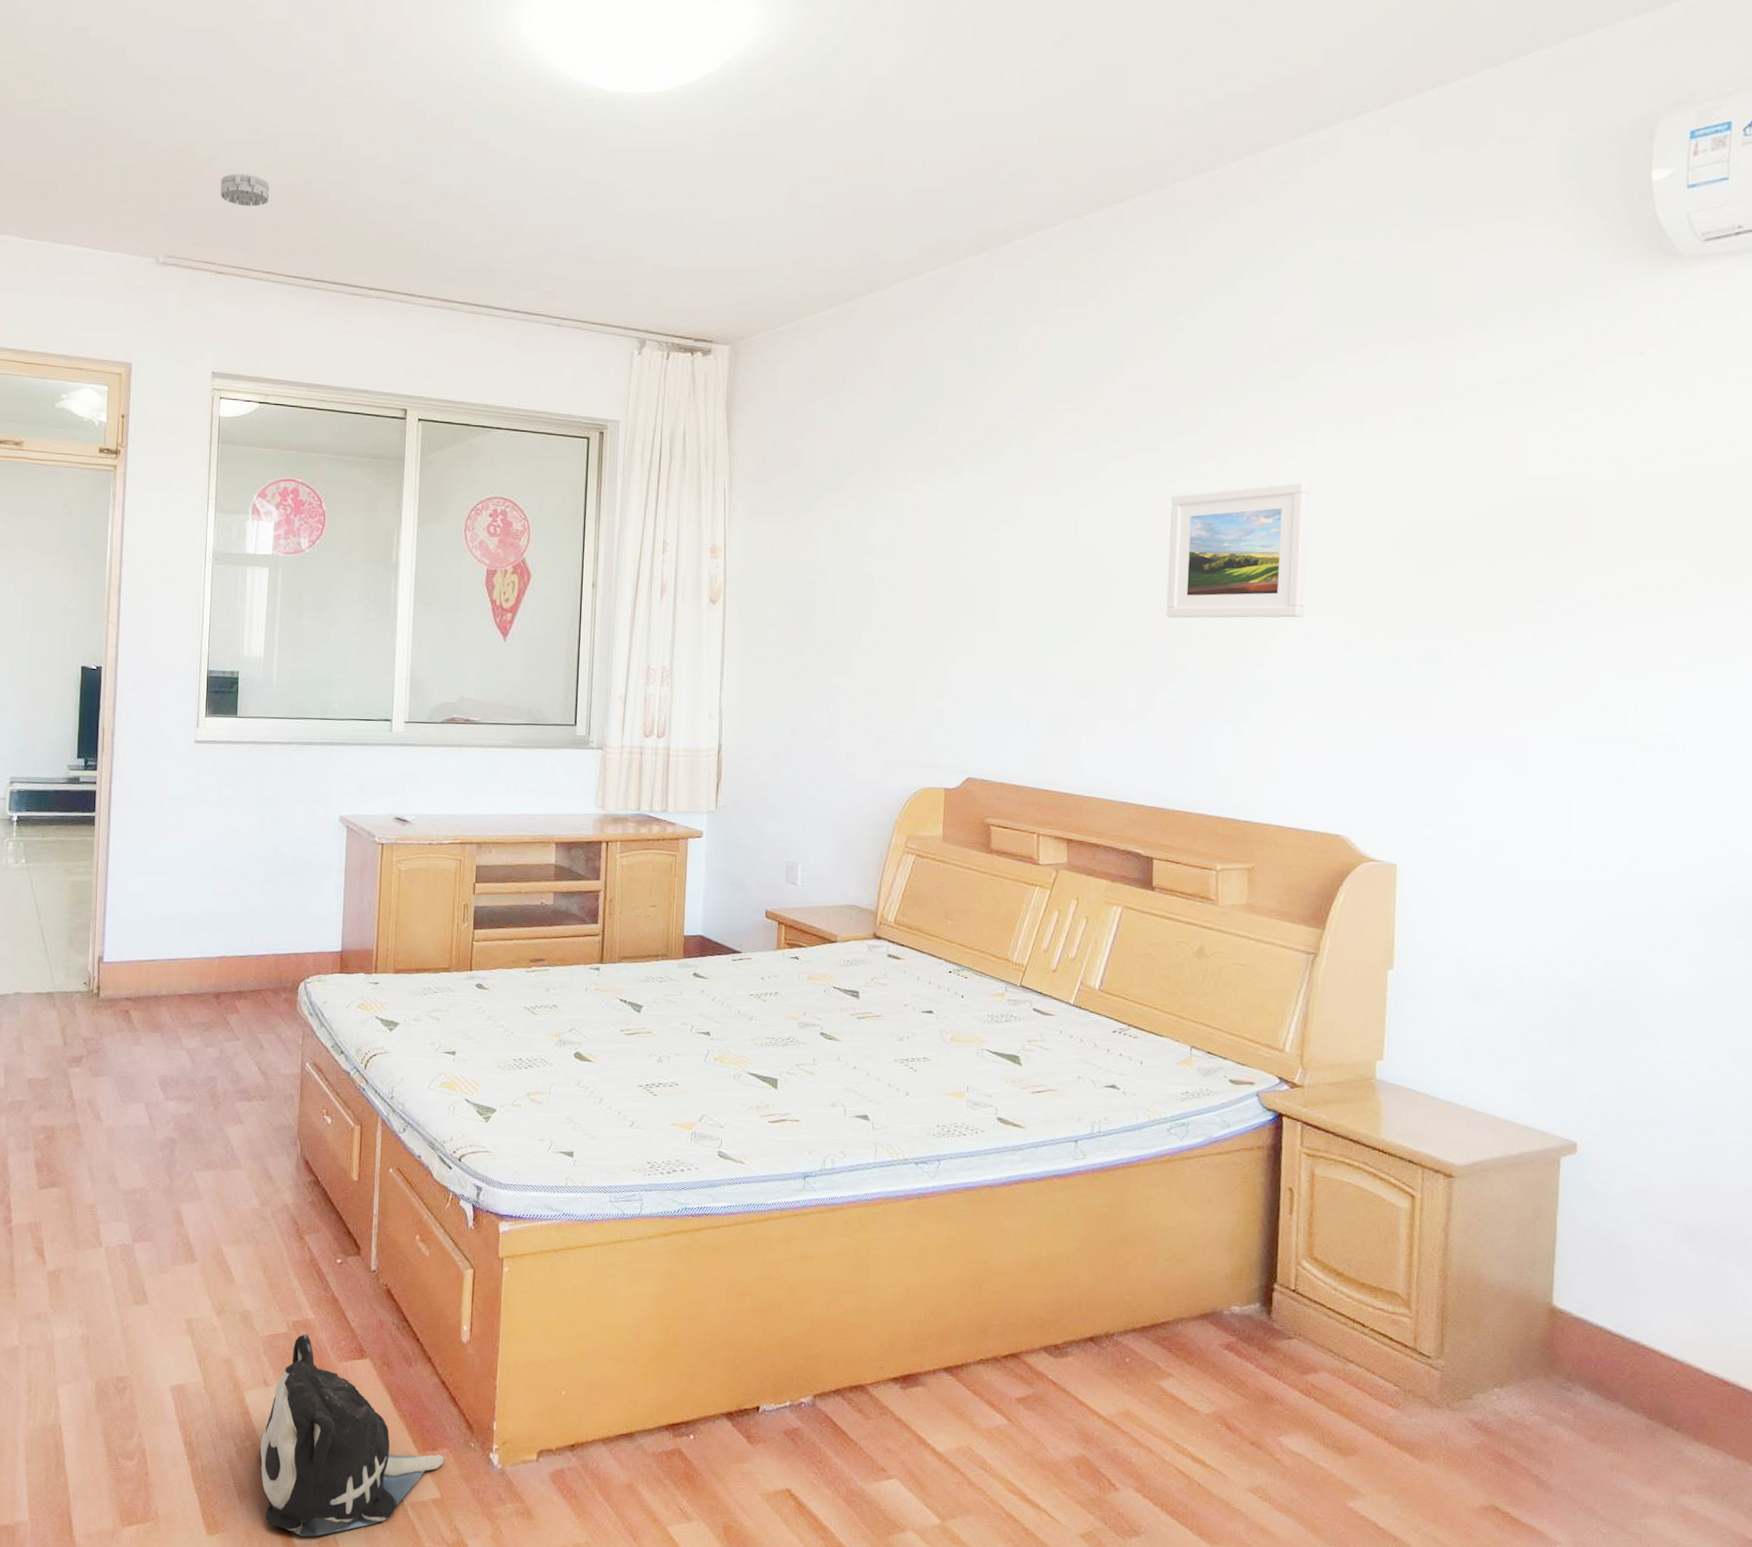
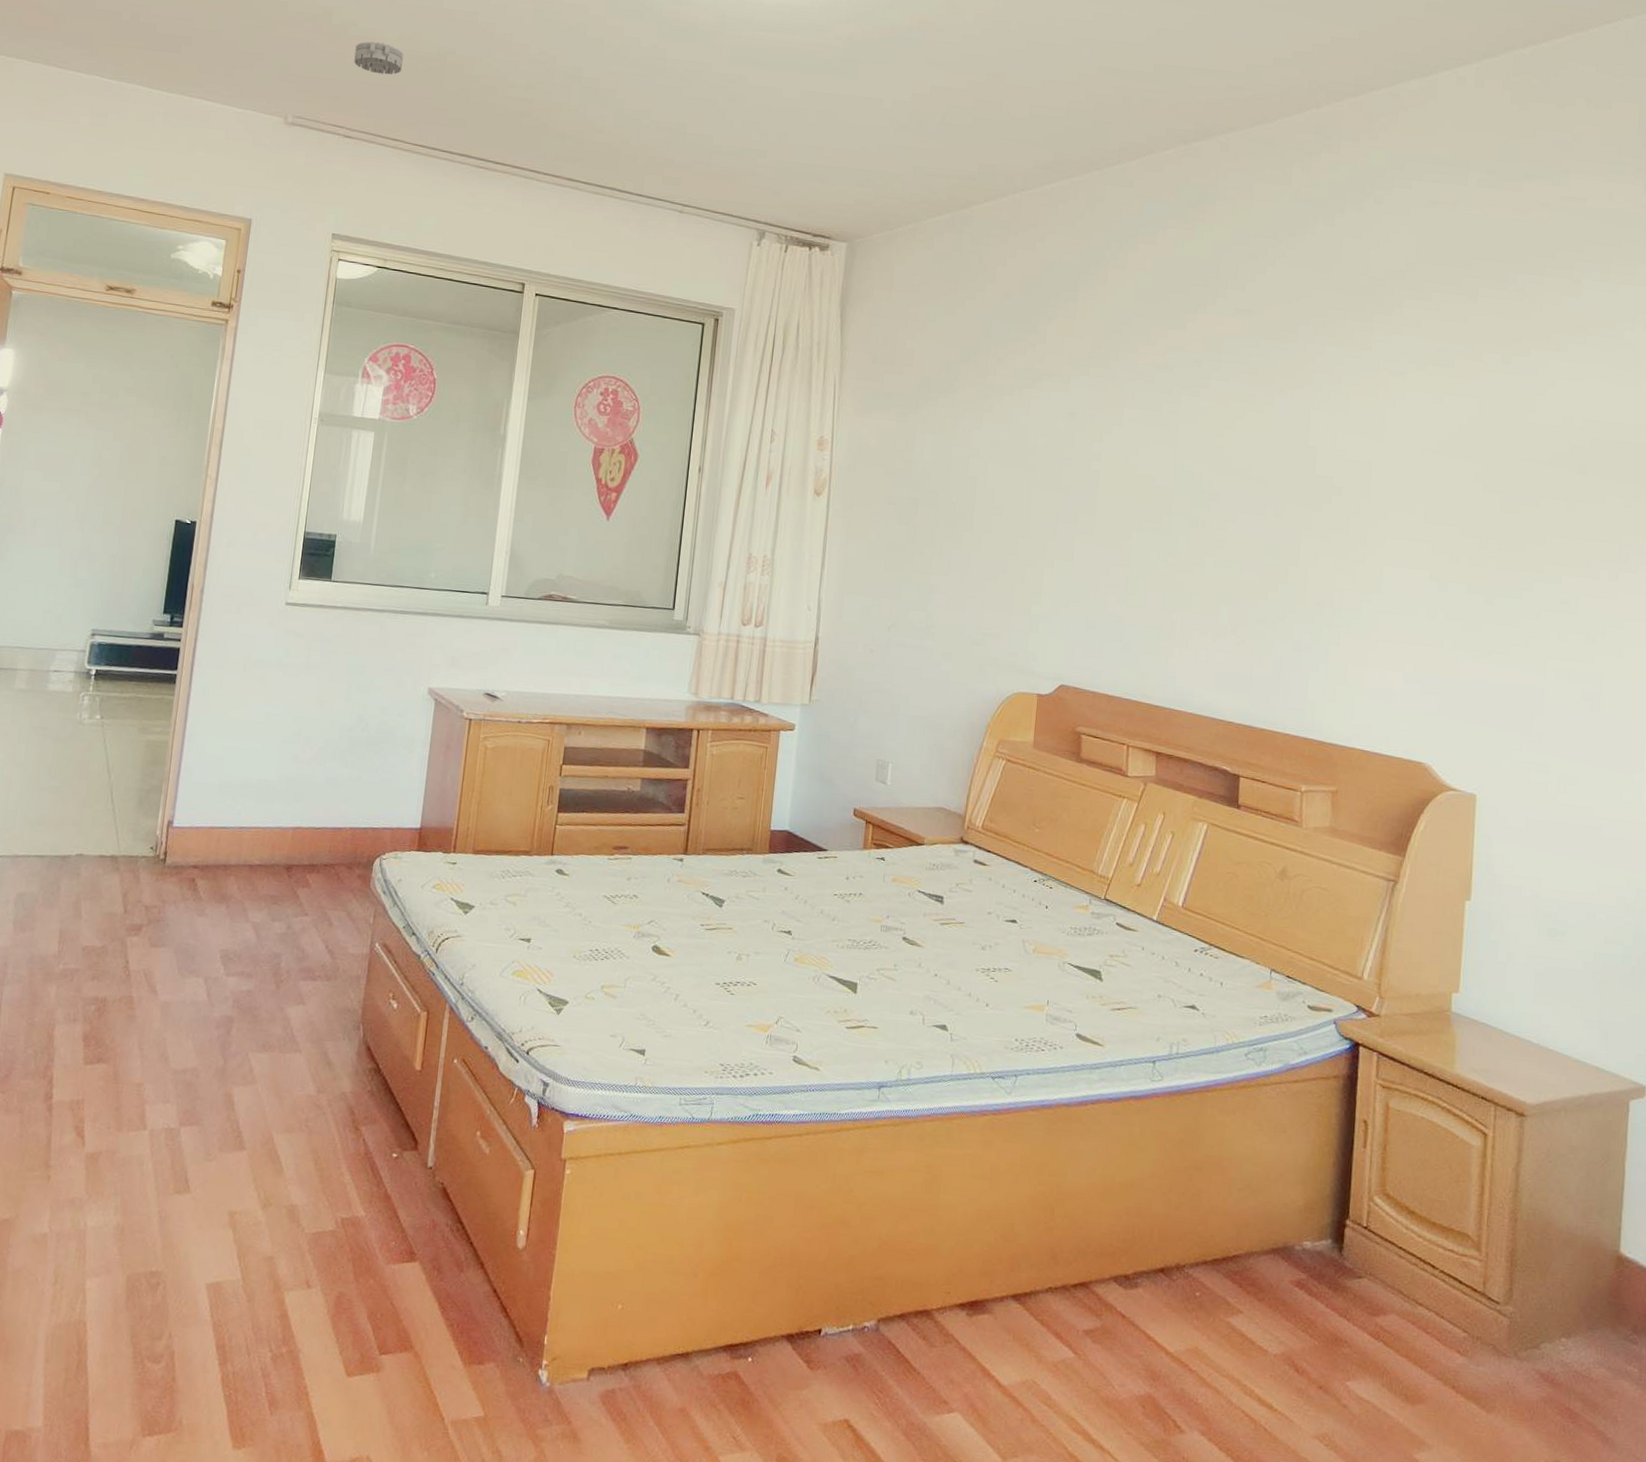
plush toy: present [259,1333,444,1537] -> none [295,1232,490,1455]
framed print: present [1166,482,1310,618] -> none [1260,412,1402,545]

